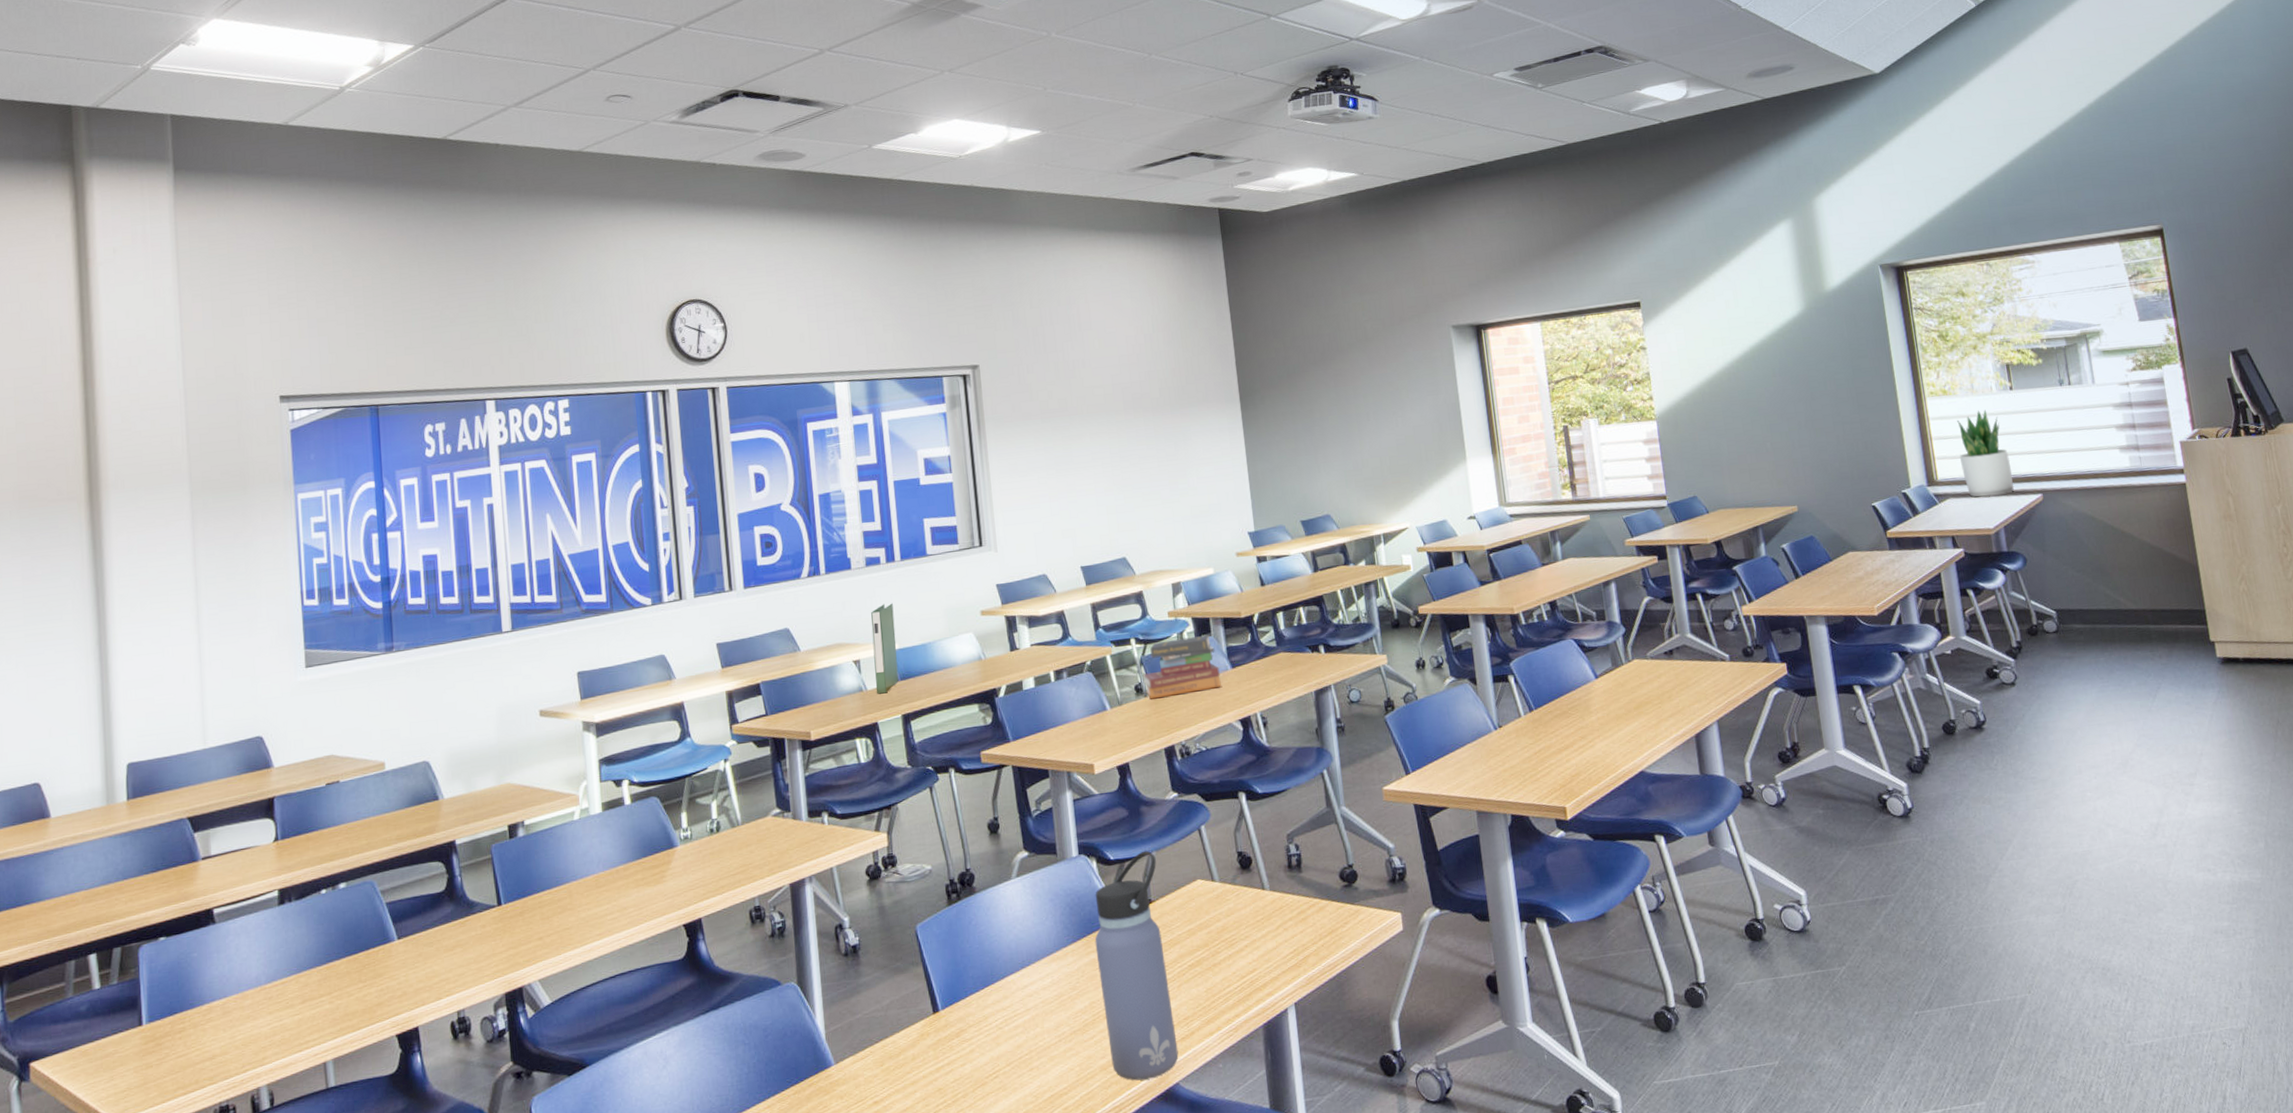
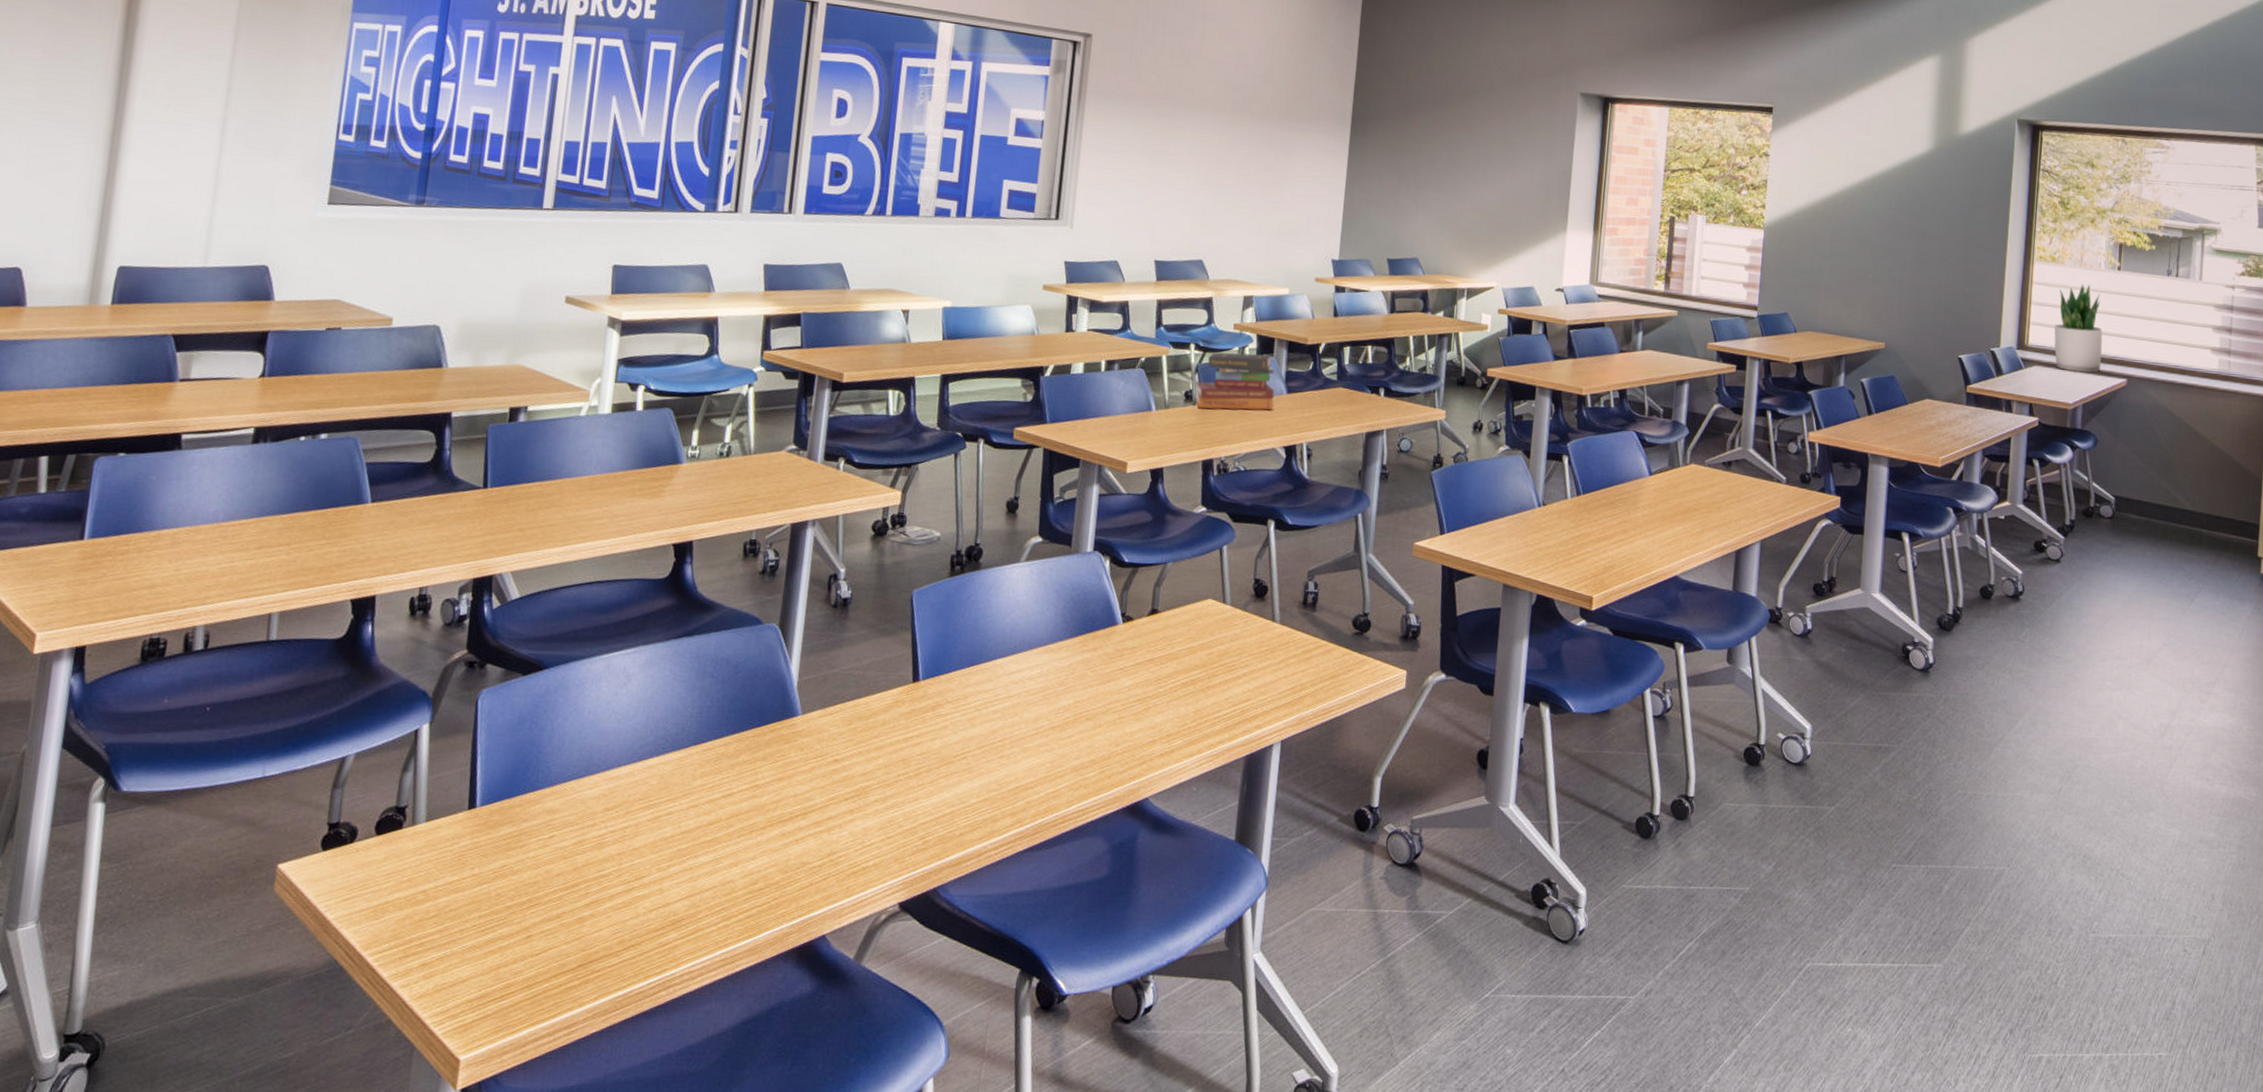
binder: present [871,603,899,694] -> none [919,258,955,350]
water bottle: present [1095,850,1179,1081] -> none [1084,559,1171,789]

